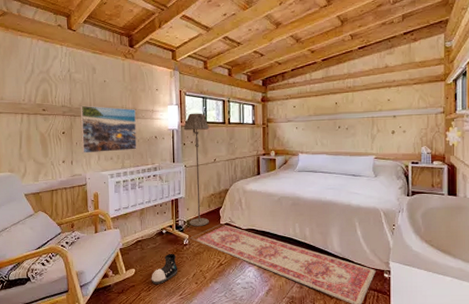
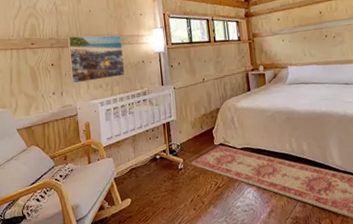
shoe: present [151,253,178,285] -> none [148,179,175,214]
floor lamp: present [183,113,209,226] -> none [169,33,203,149]

